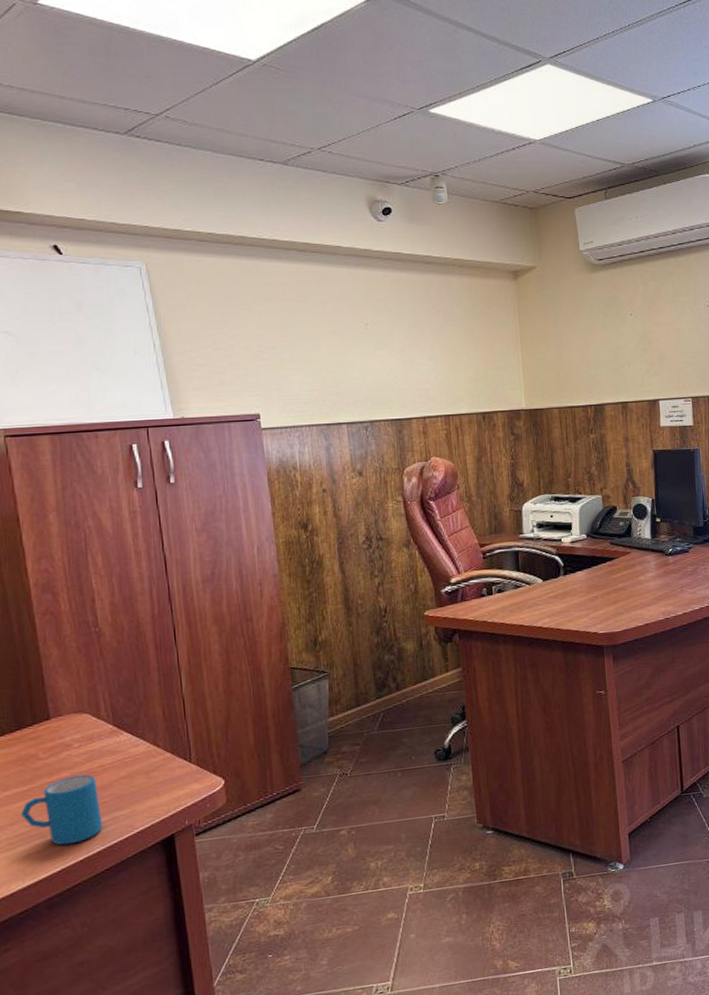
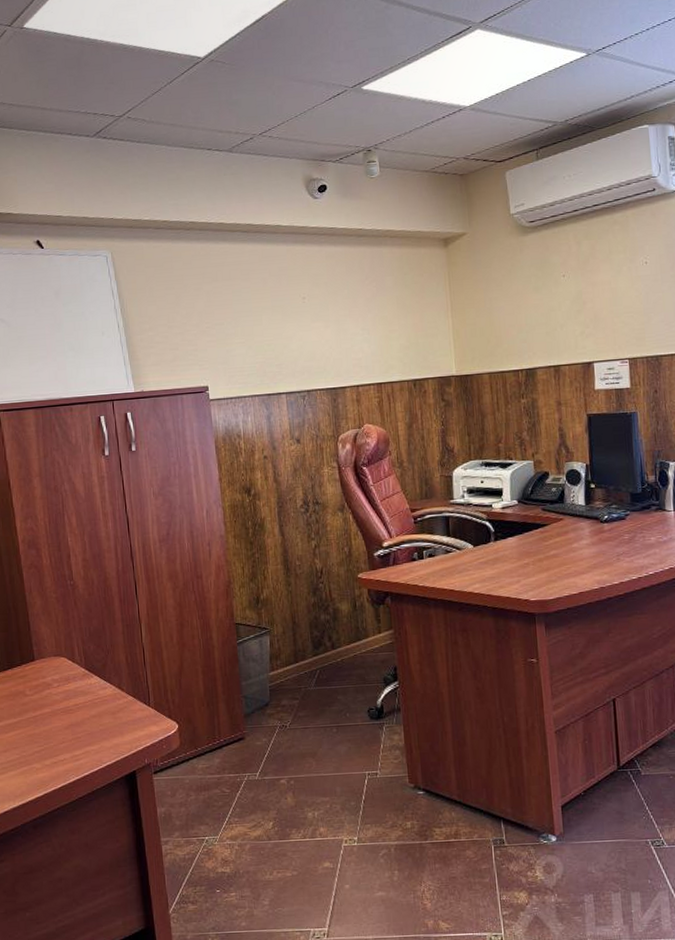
mug: present [21,774,102,846] -> none [12,711,77,773]

